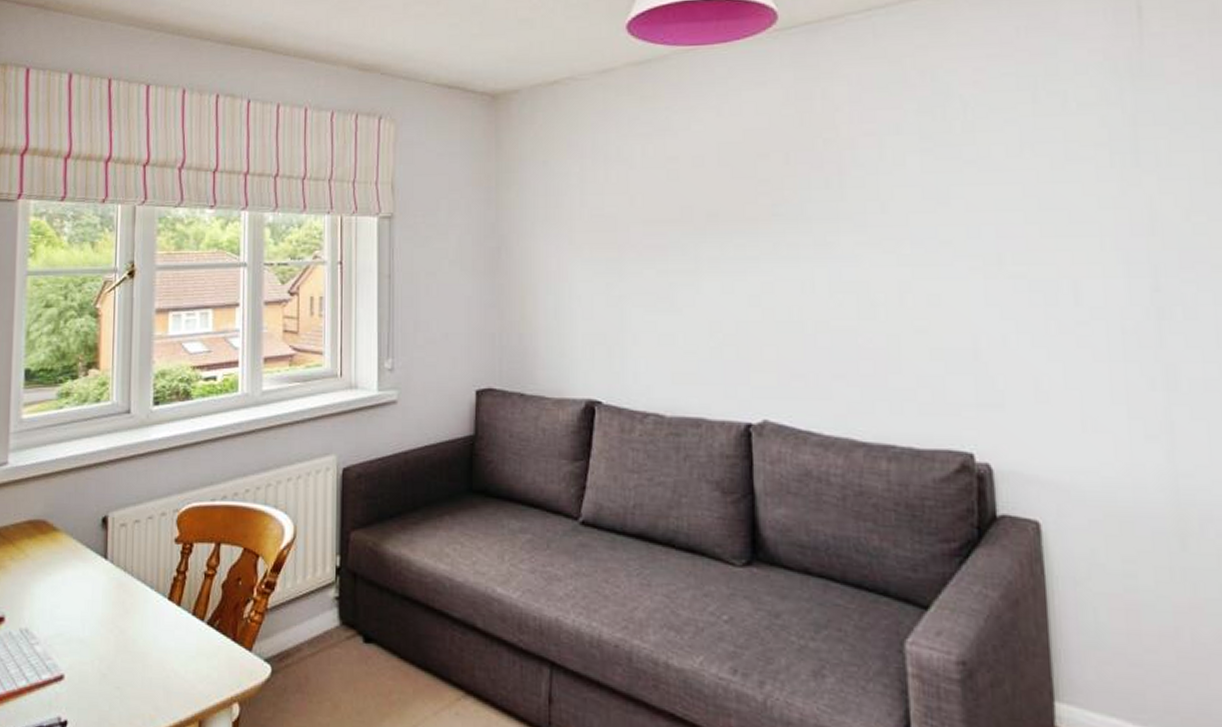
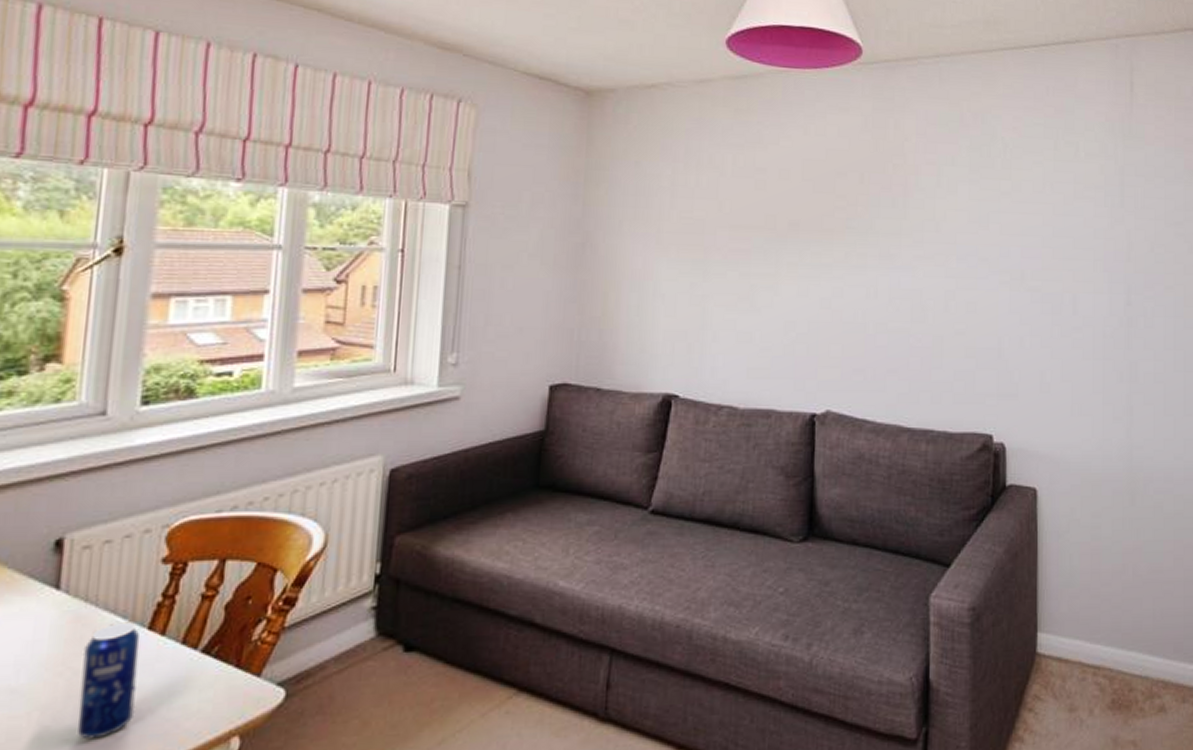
beverage can: none [124,591,163,690] -> present [76,622,140,740]

